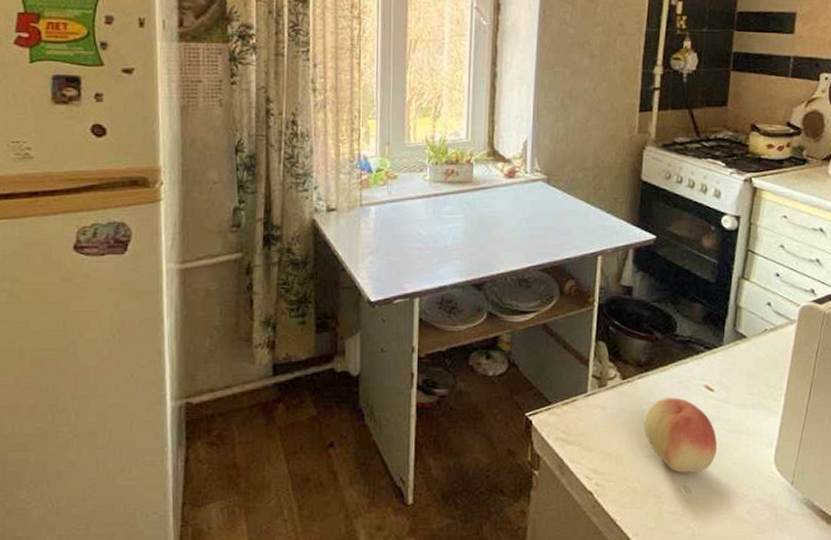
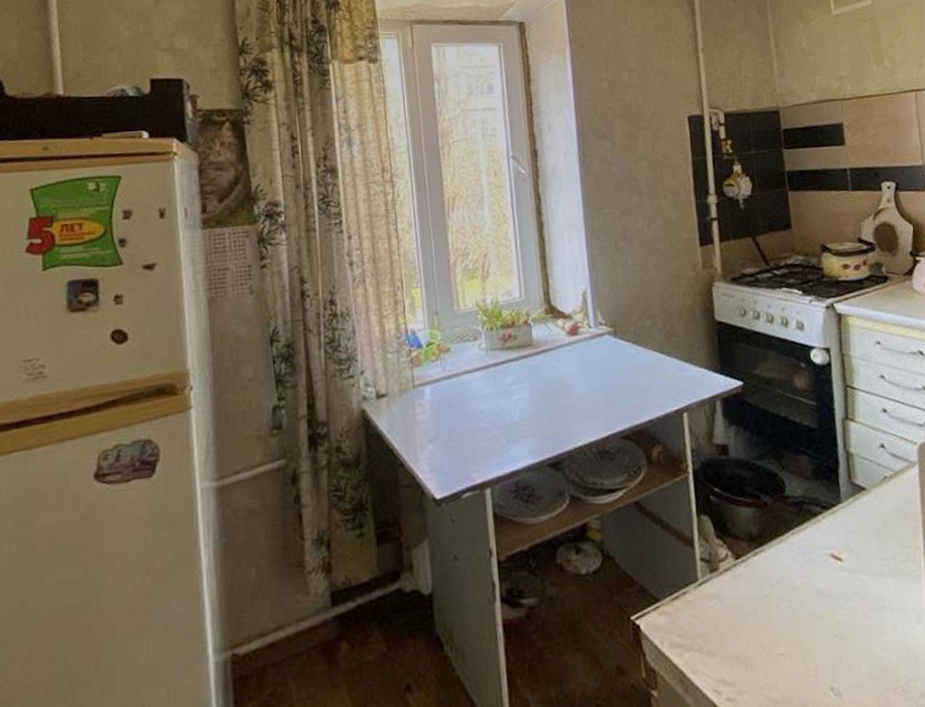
fruit: present [643,397,717,473] -> none [769,574,861,671]

